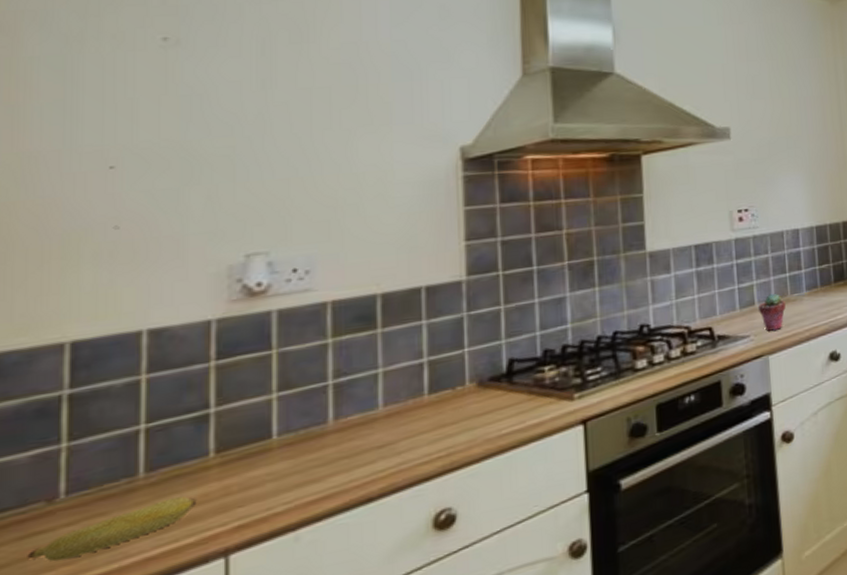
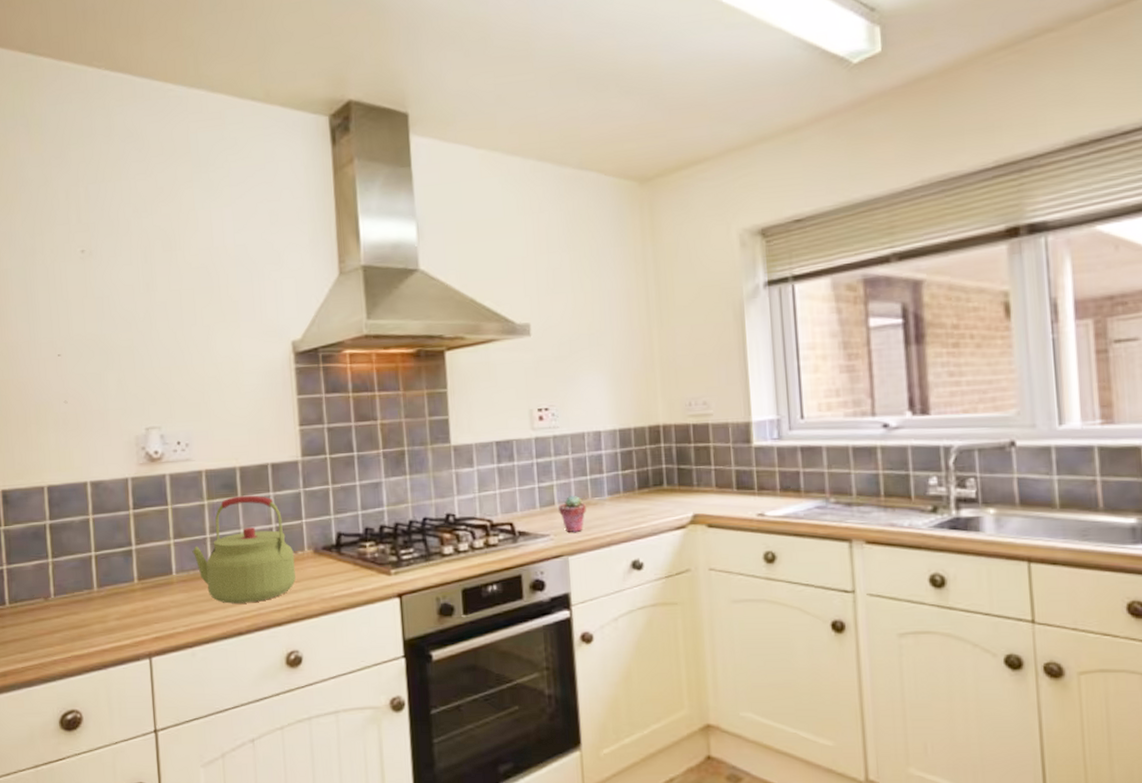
banana: present [27,496,196,562] -> none [37,609,129,641]
kettle: none [303,325,452,465] -> present [191,495,296,604]

